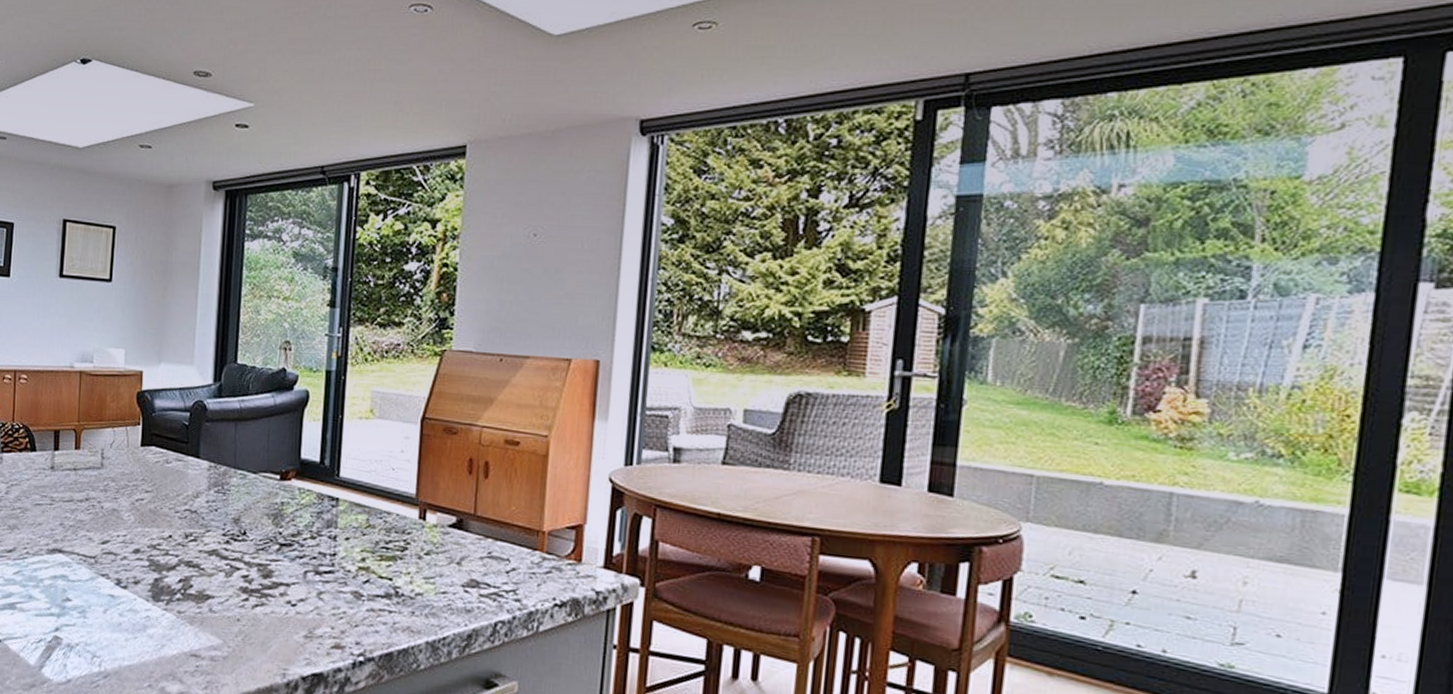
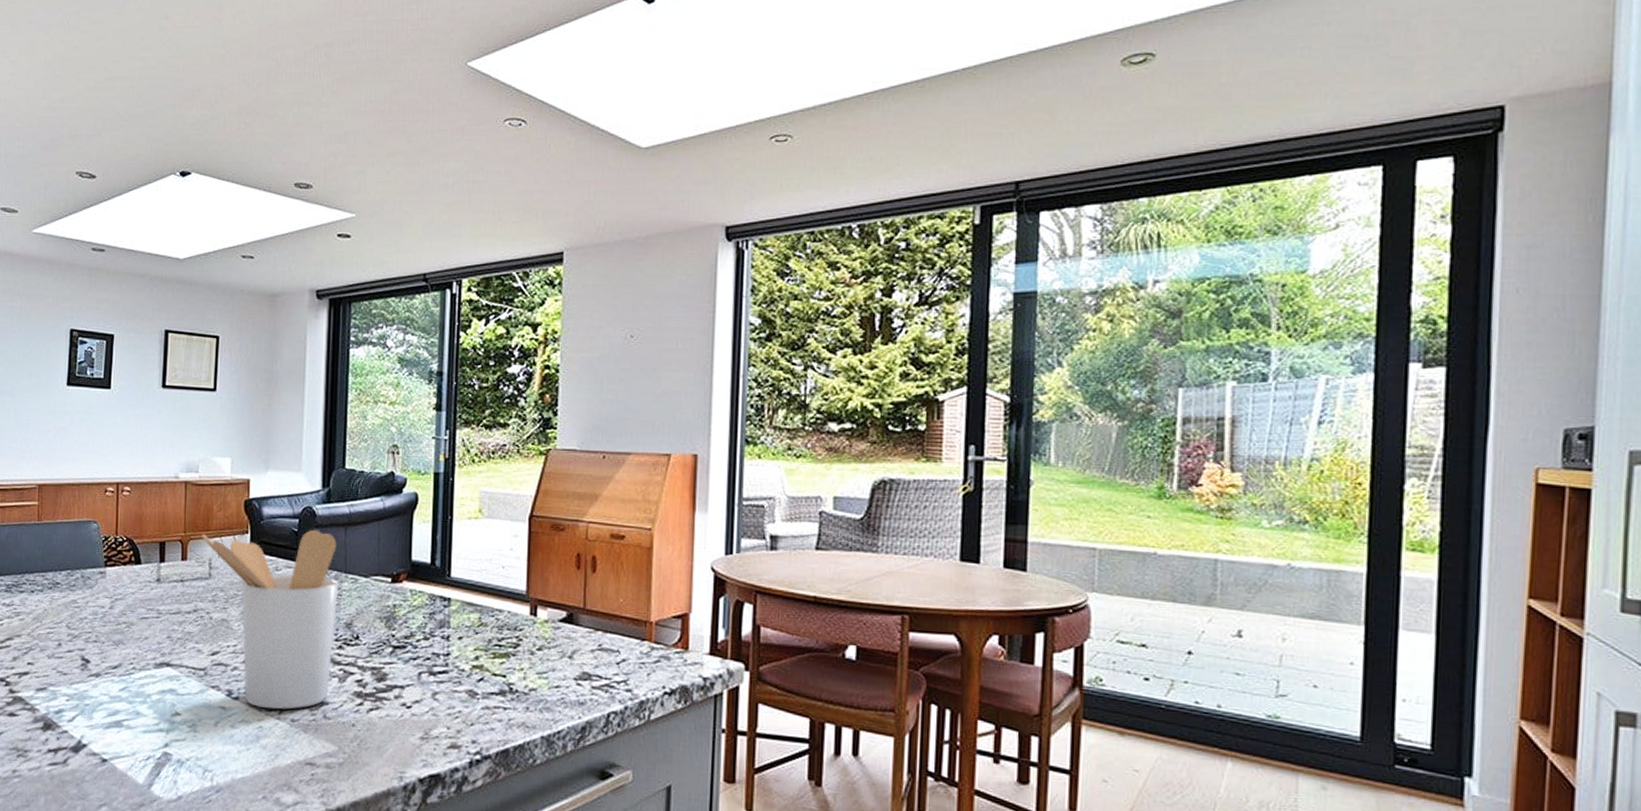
utensil holder: none [94,423,228,601] -> present [201,529,339,710]

